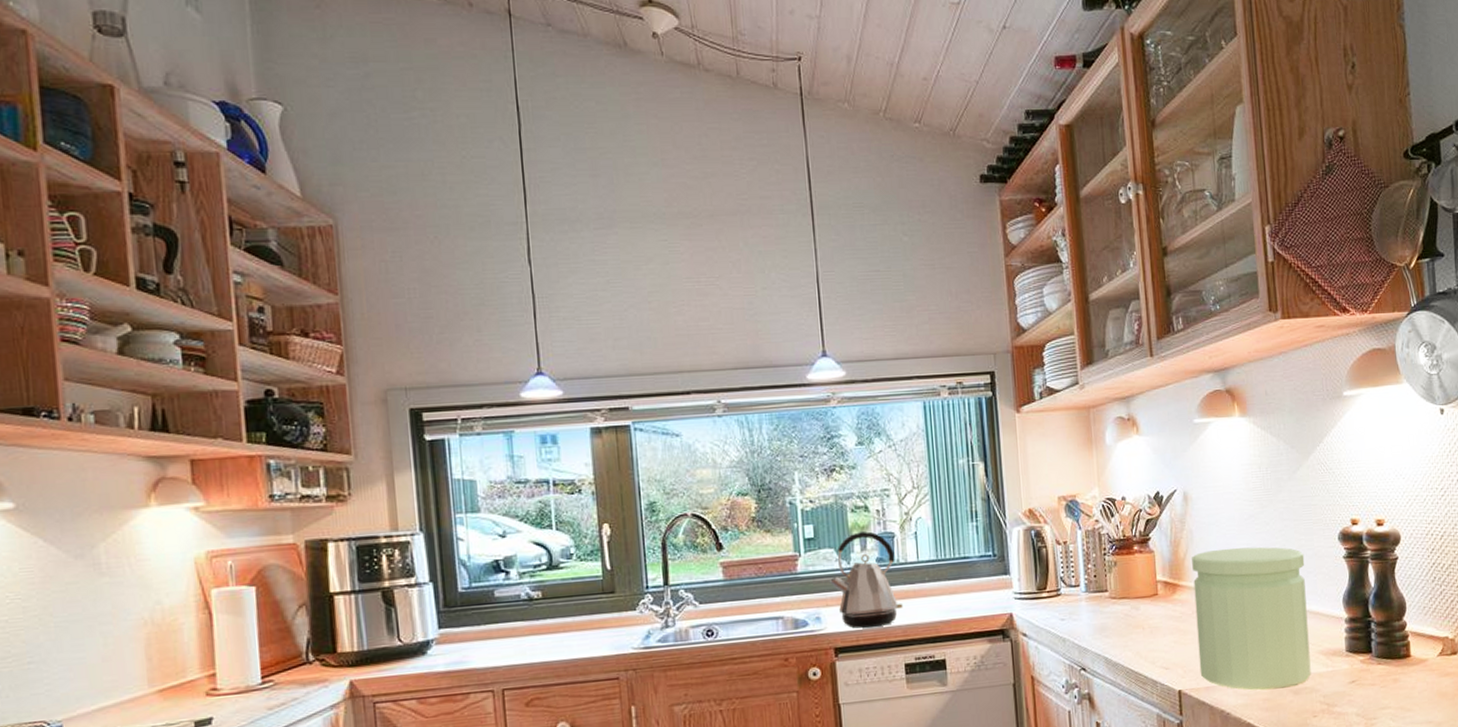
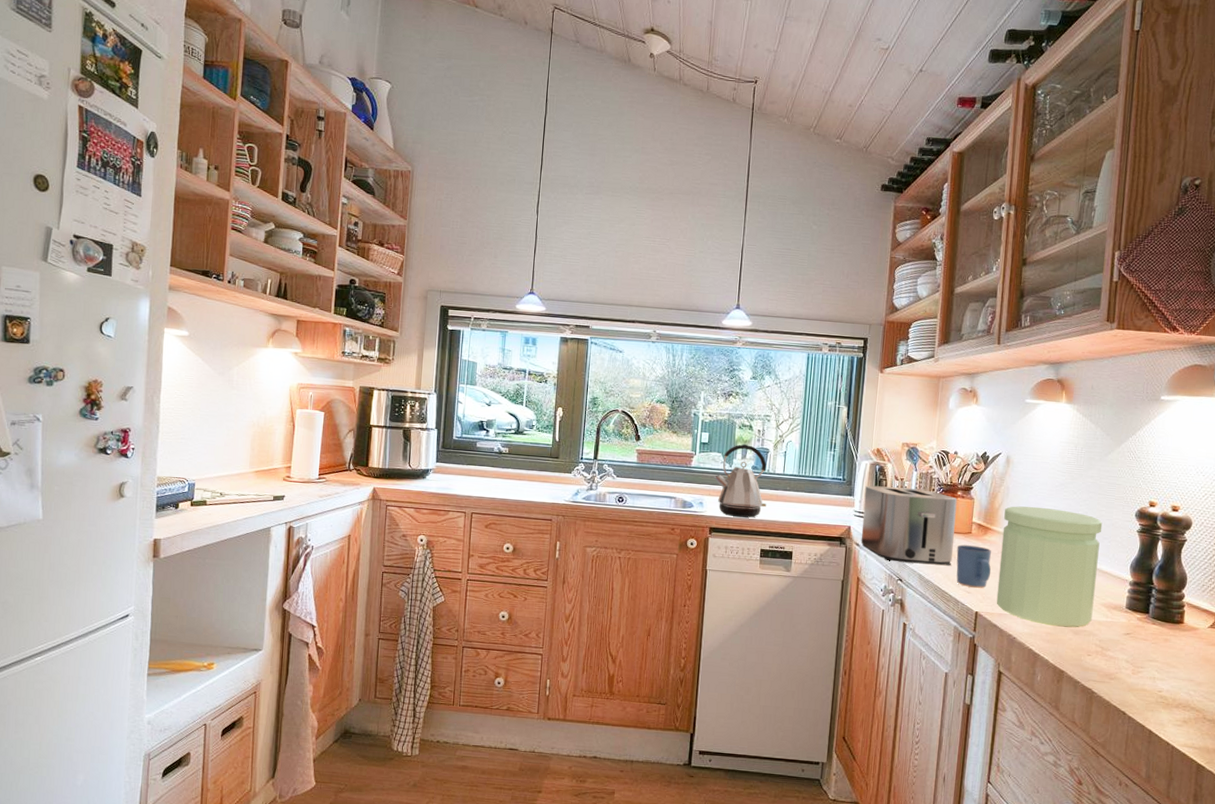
toaster: none [1022,550,1141,649] -> present [860,485,957,566]
mug: none [1144,609,1188,662] -> present [956,544,991,589]

